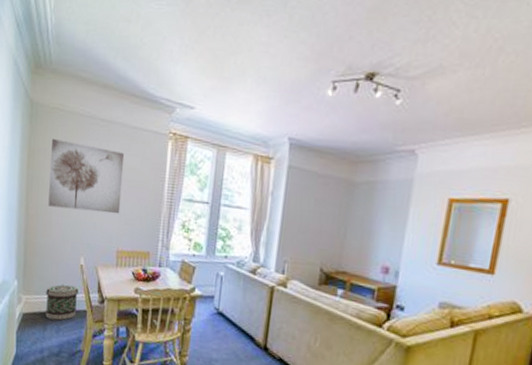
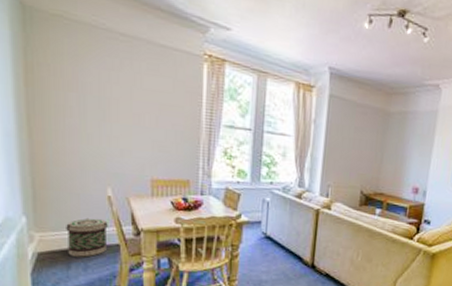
wall art: present [48,139,125,214] -> none [55,52,153,141]

